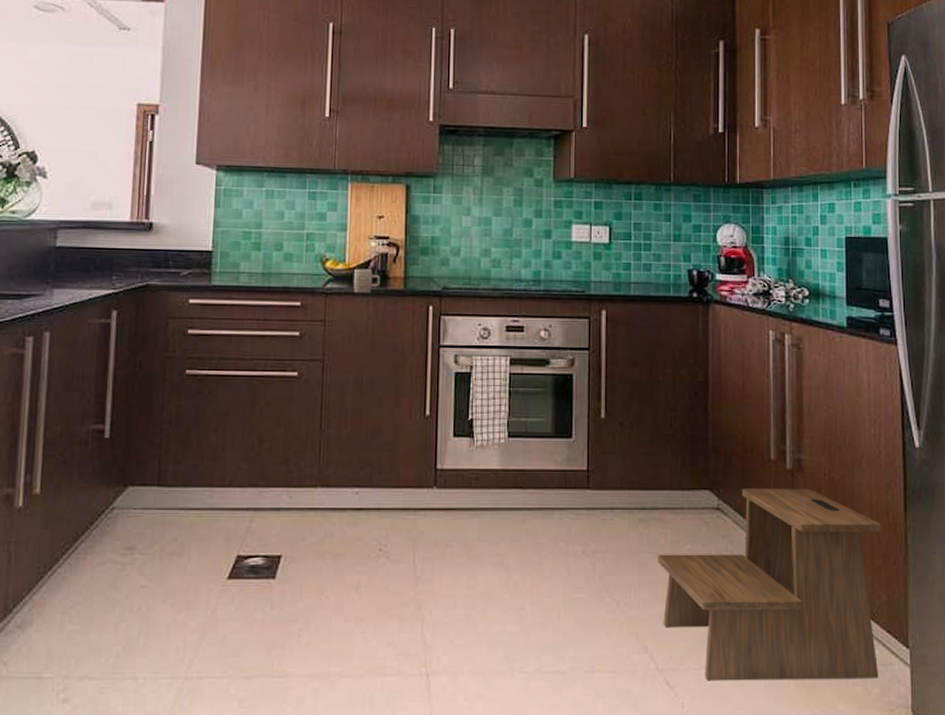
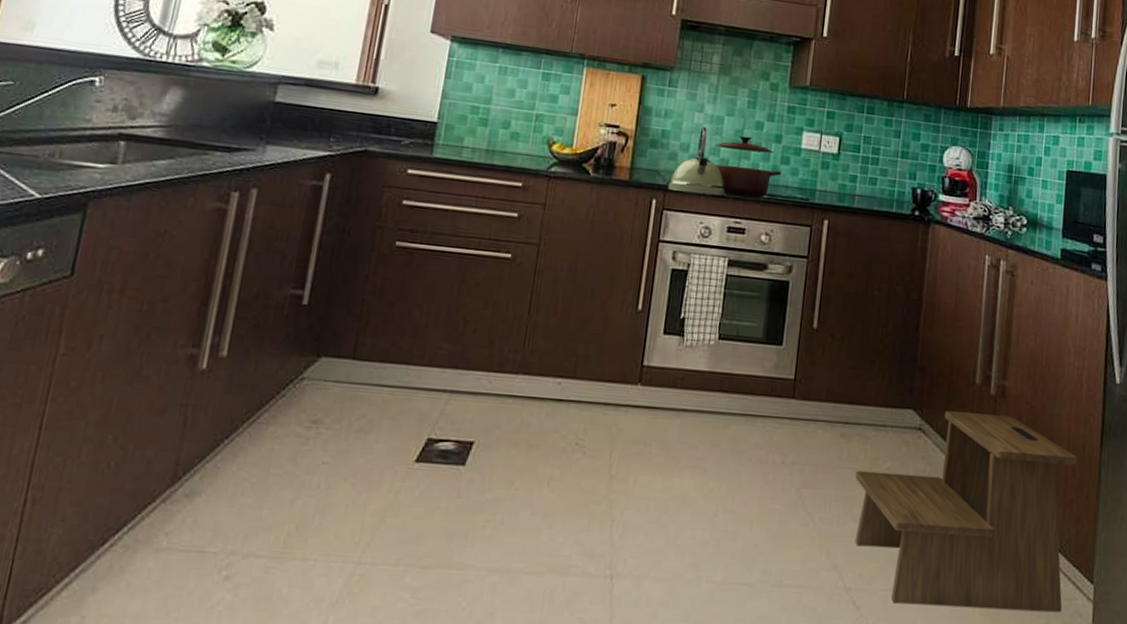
mug: present [353,269,381,293] -> none [578,154,607,181]
kettle: none [442,229,501,298] -> present [667,126,726,197]
saucepan: none [484,234,555,295] -> present [714,135,782,198]

